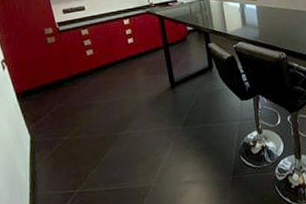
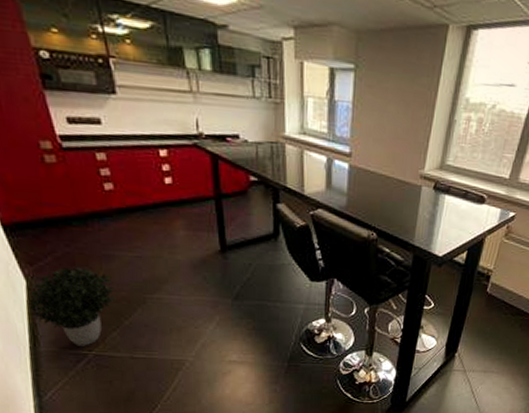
potted plant: none [31,116,95,186] -> present [28,266,116,346]

